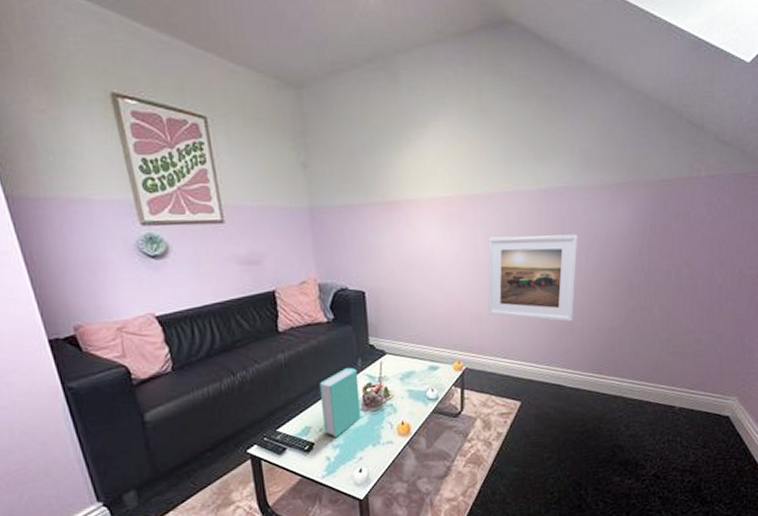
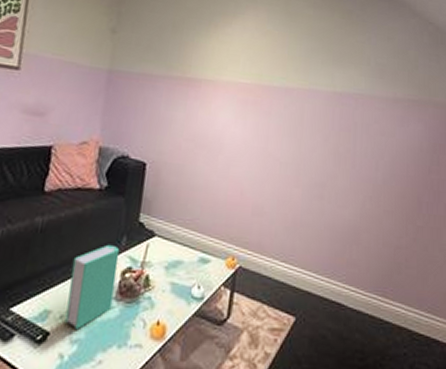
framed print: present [487,234,578,322] -> none [272,129,369,231]

